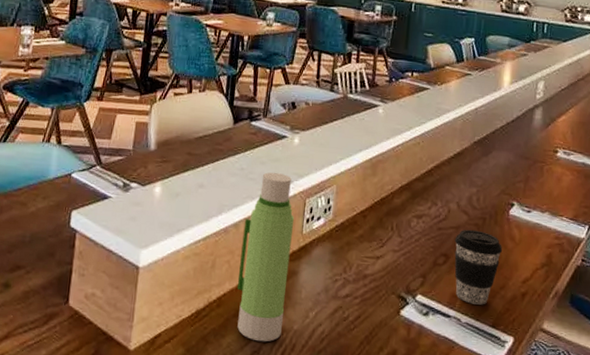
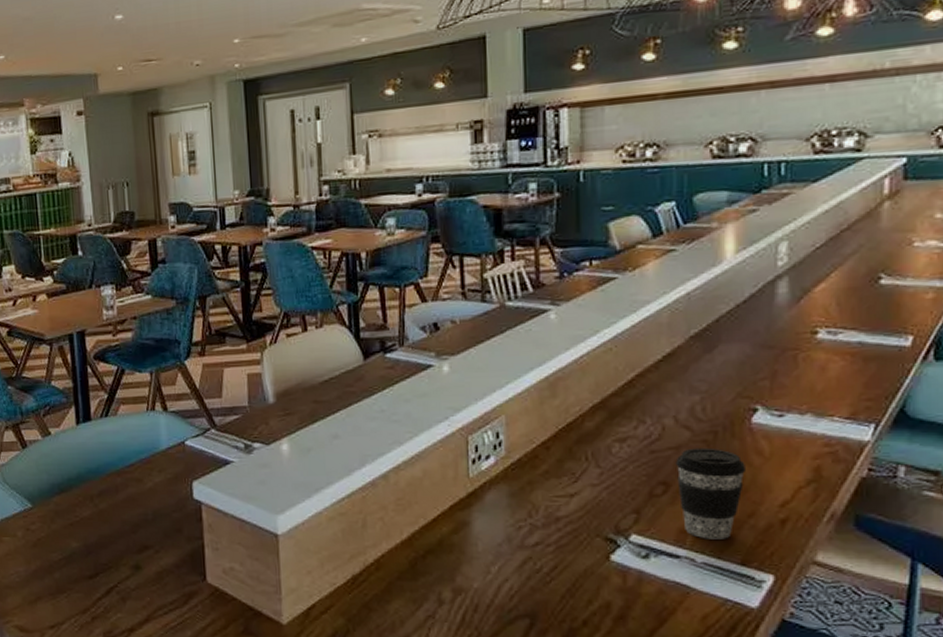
water bottle: present [236,172,295,342] -> none [394,409,460,605]

